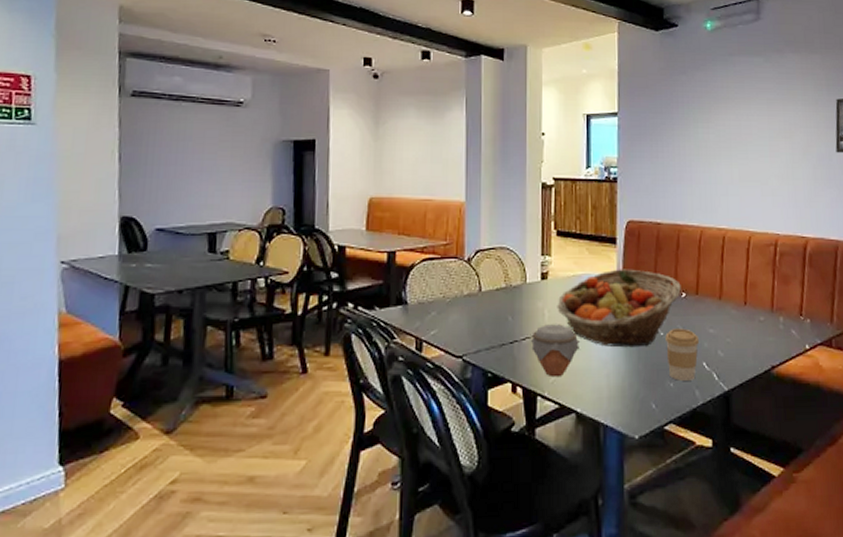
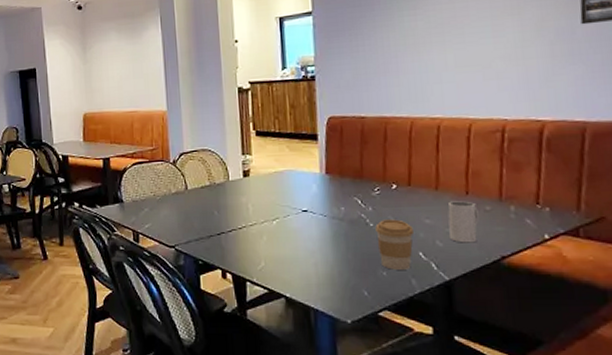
jar: present [531,324,579,378] -> none [237,217,285,265]
fruit basket: present [557,269,681,348] -> none [260,163,391,238]
mug: none [729,311,754,353] -> present [448,201,479,243]

